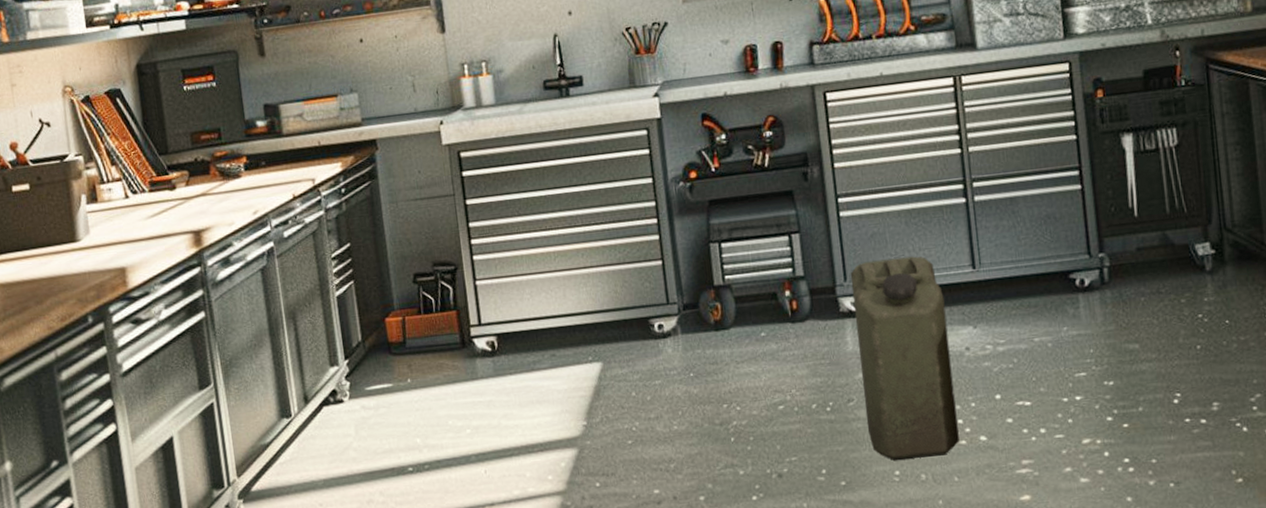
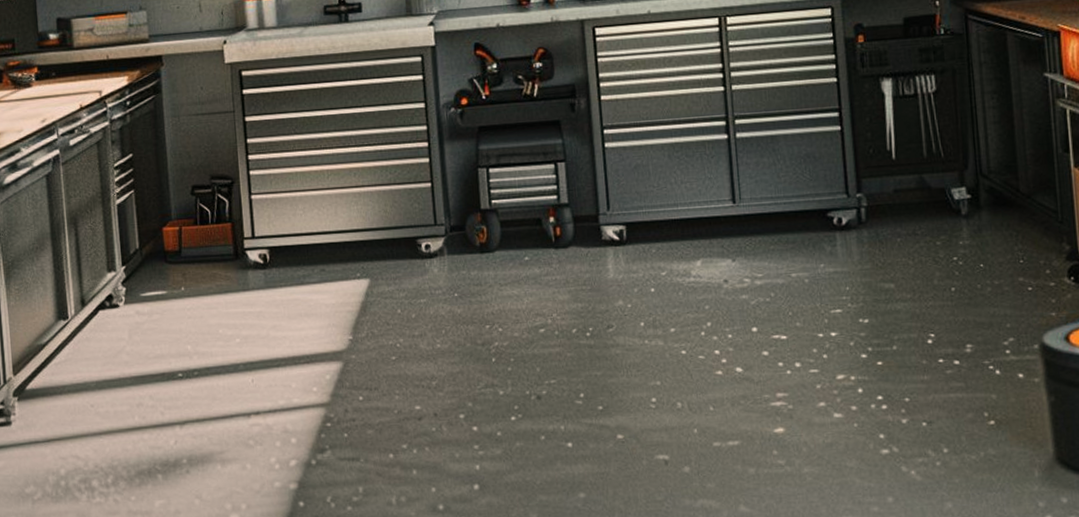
fuel can: present [850,256,959,460] -> none [613,189,716,387]

